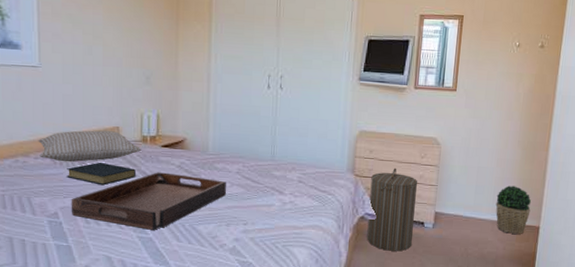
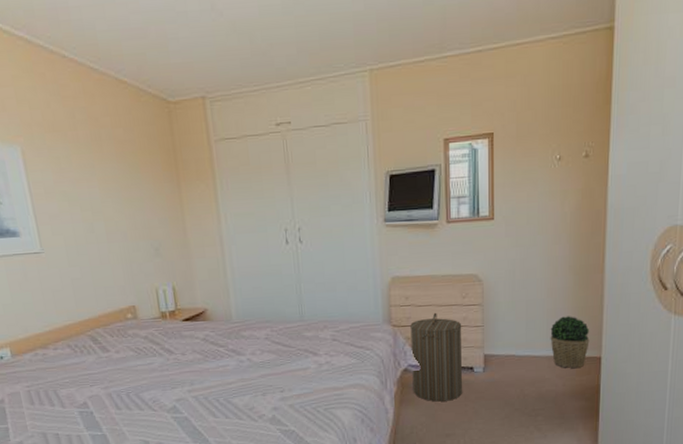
pillow: present [38,130,142,162] -> none [54,311,163,350]
hardback book: present [67,162,135,186] -> none [88,344,160,369]
serving tray: present [71,172,226,230] -> none [98,347,257,409]

